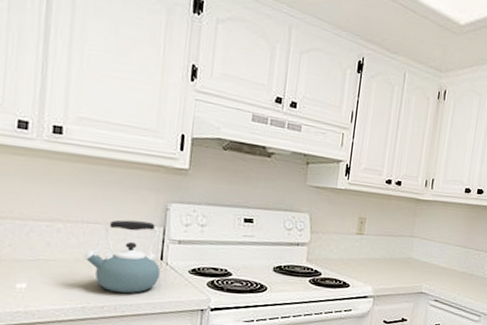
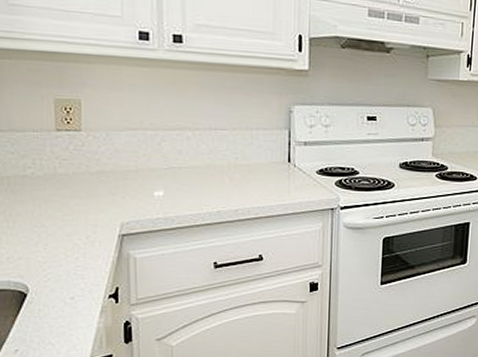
kettle: present [83,220,161,294] -> none [214,124,290,197]

